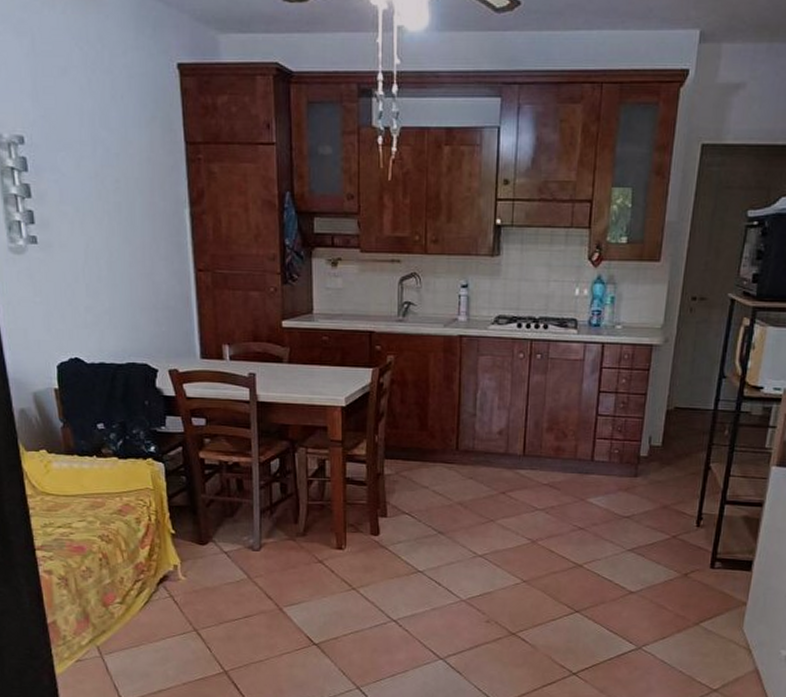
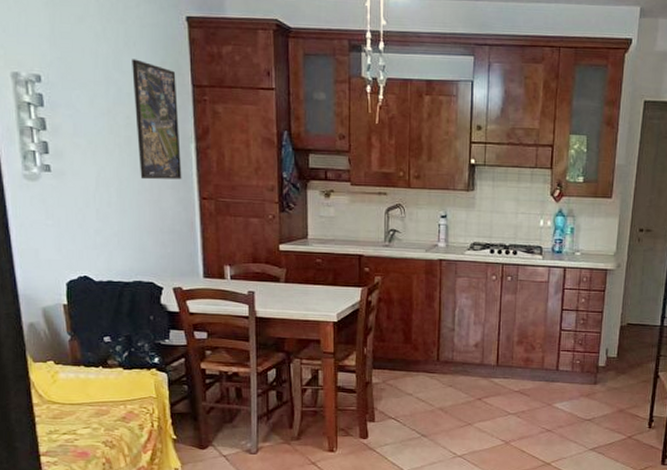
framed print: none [120,114,176,250] -> present [132,59,182,180]

